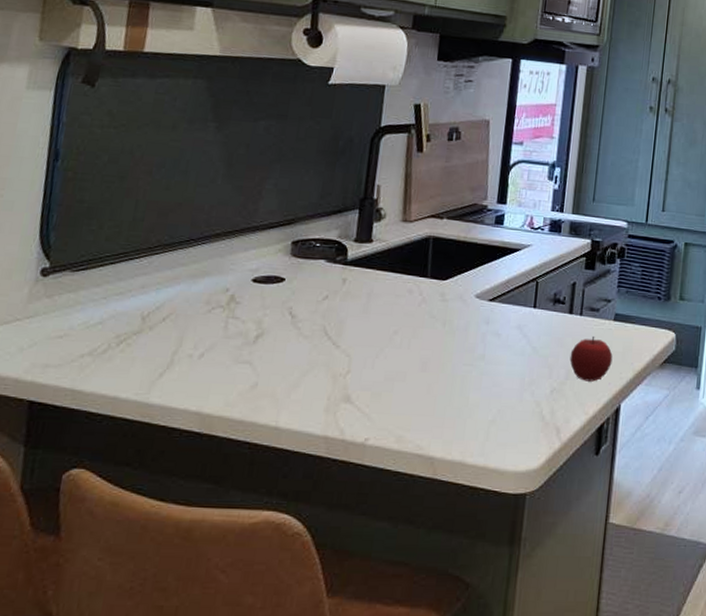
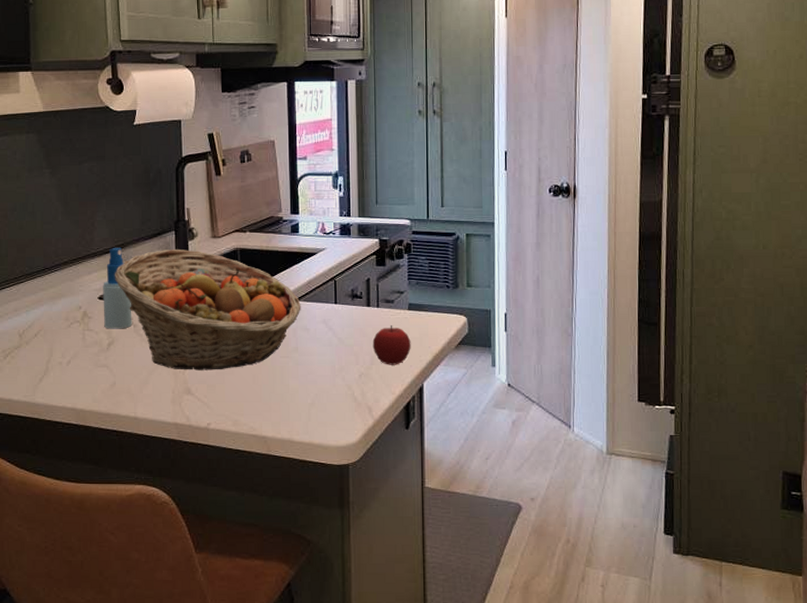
spray bottle: none [254,222,293,320] -> present [103,248,132,329]
fruit basket: none [276,230,495,376] -> present [114,248,301,370]

